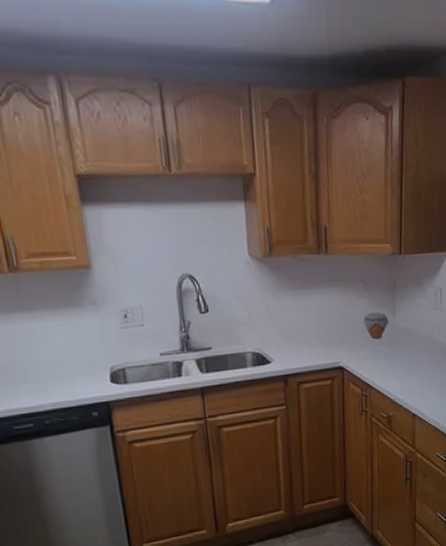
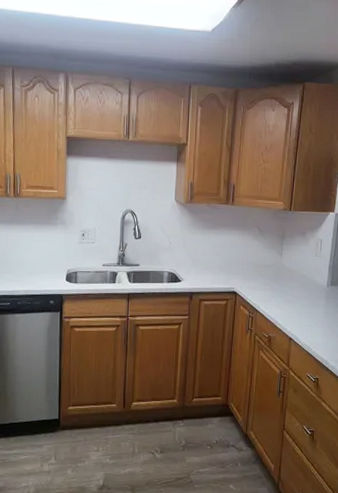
jar: present [363,312,390,339] -> none [256,252,277,273]

